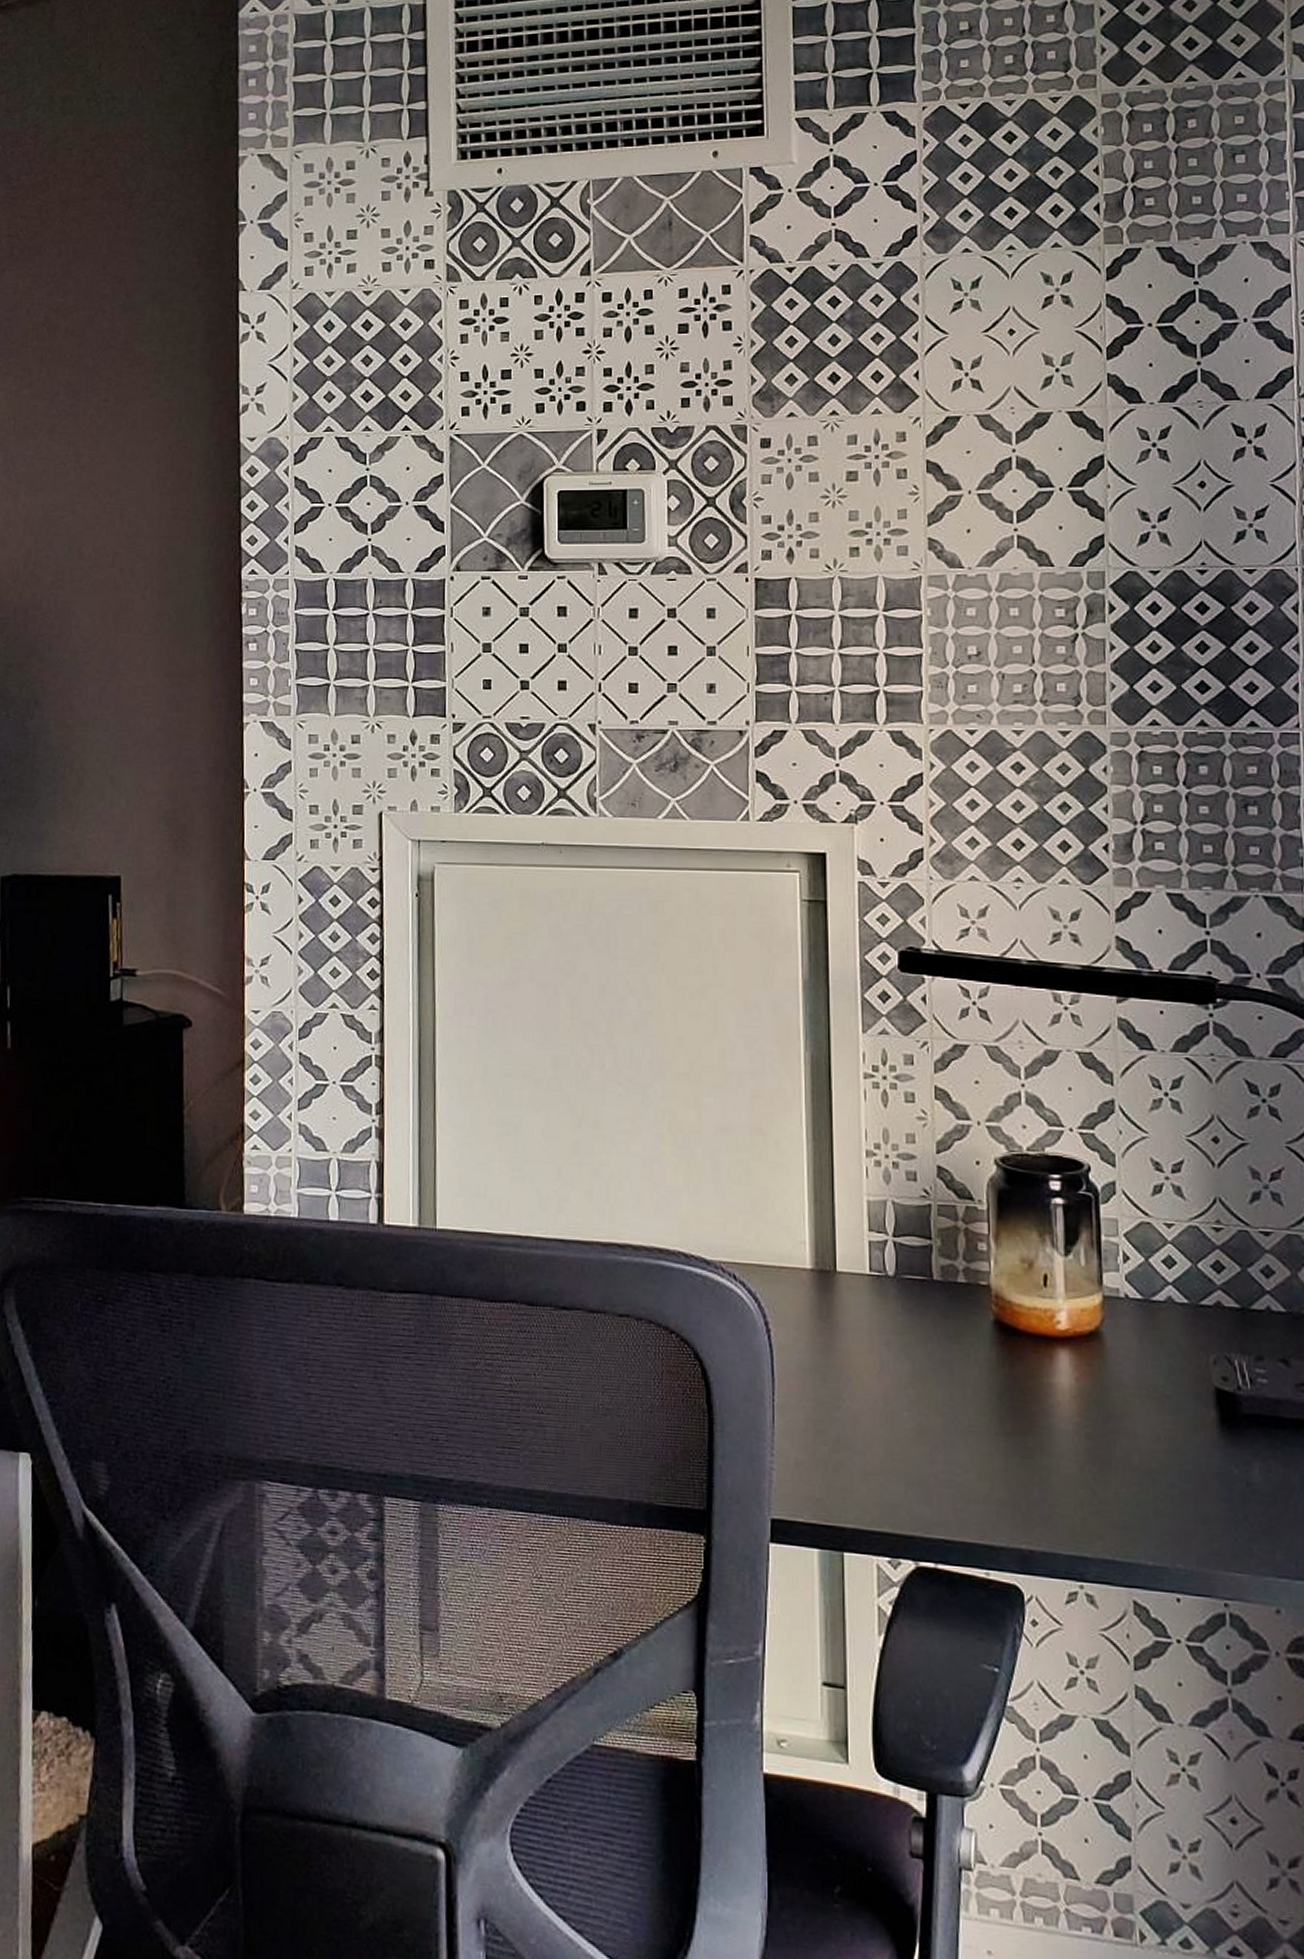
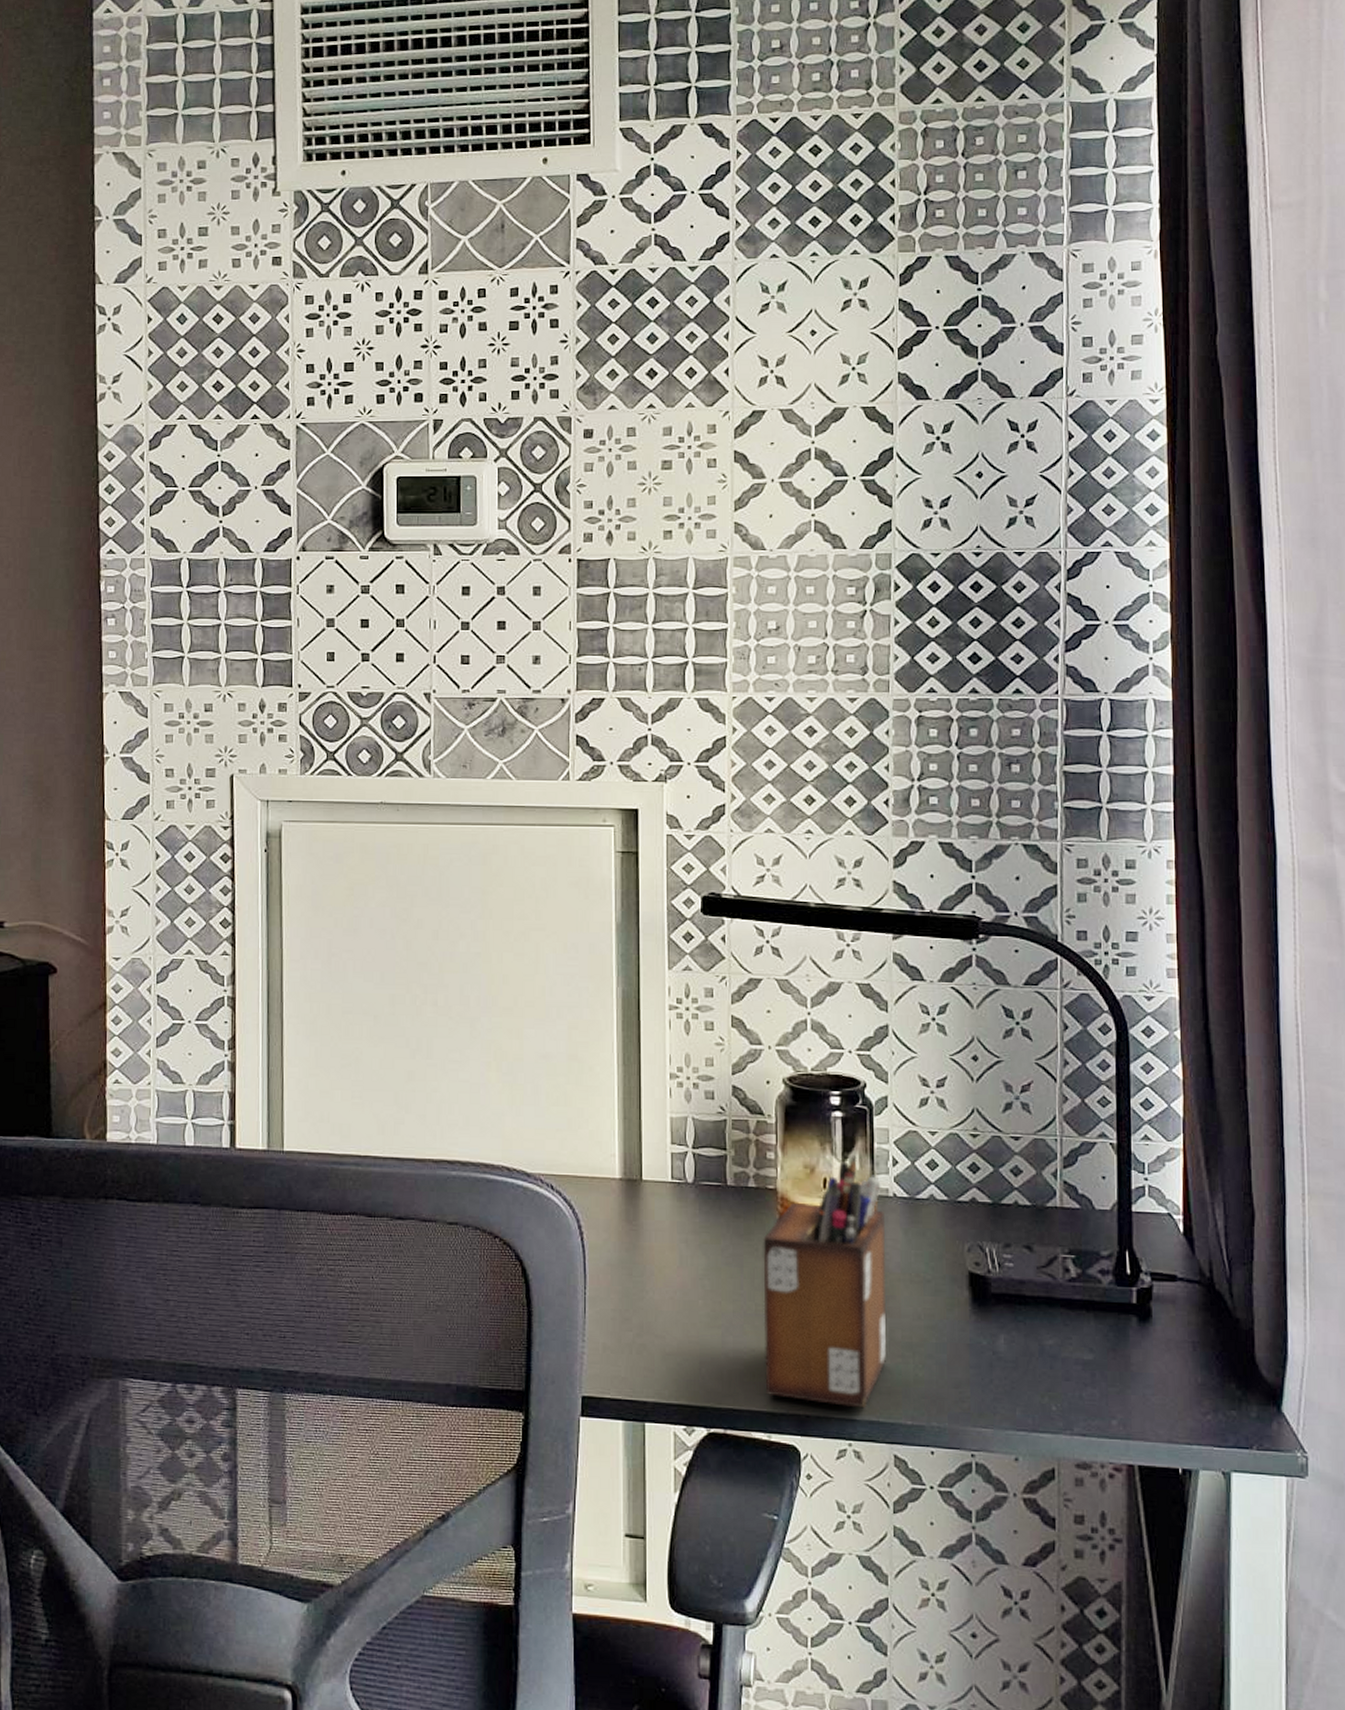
desk organizer: none [975,1250,1121,1545] -> present [763,1156,886,1408]

